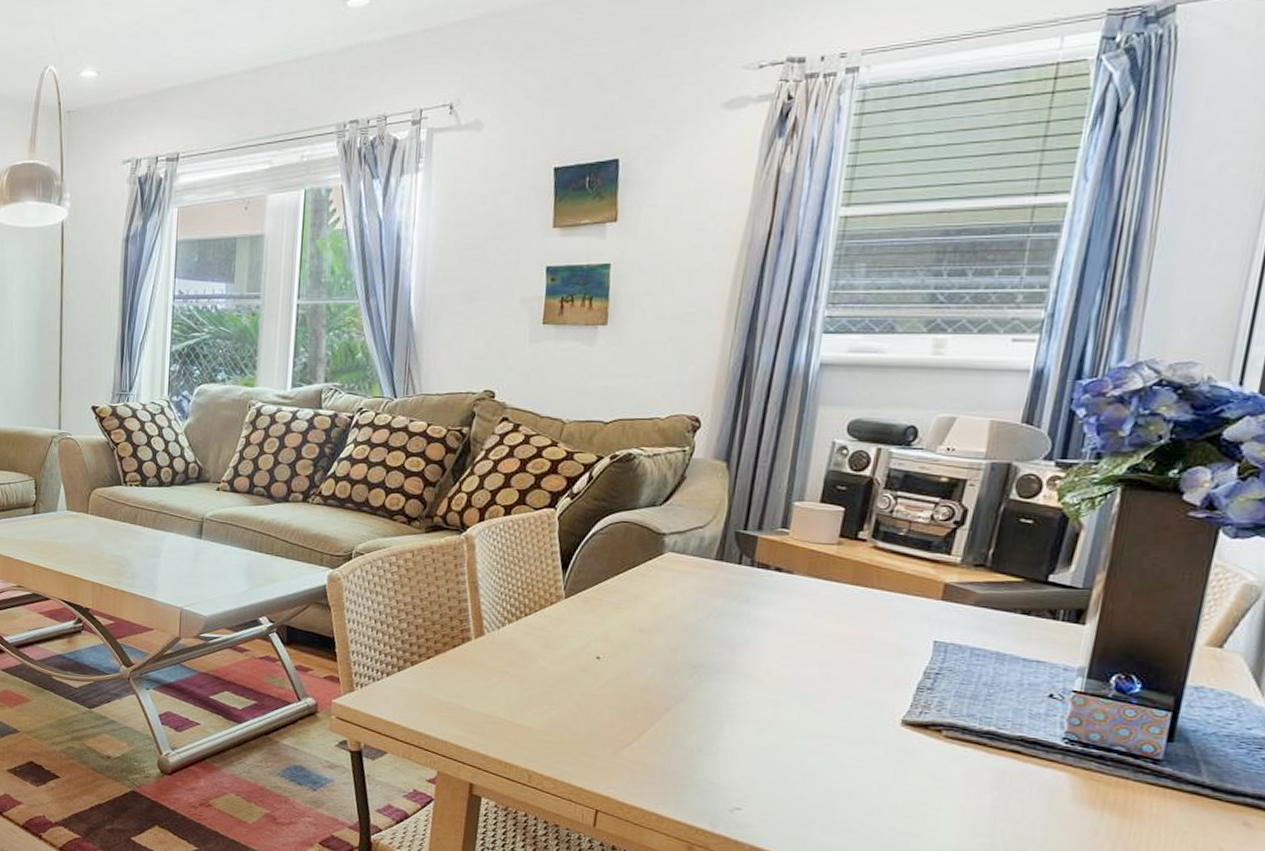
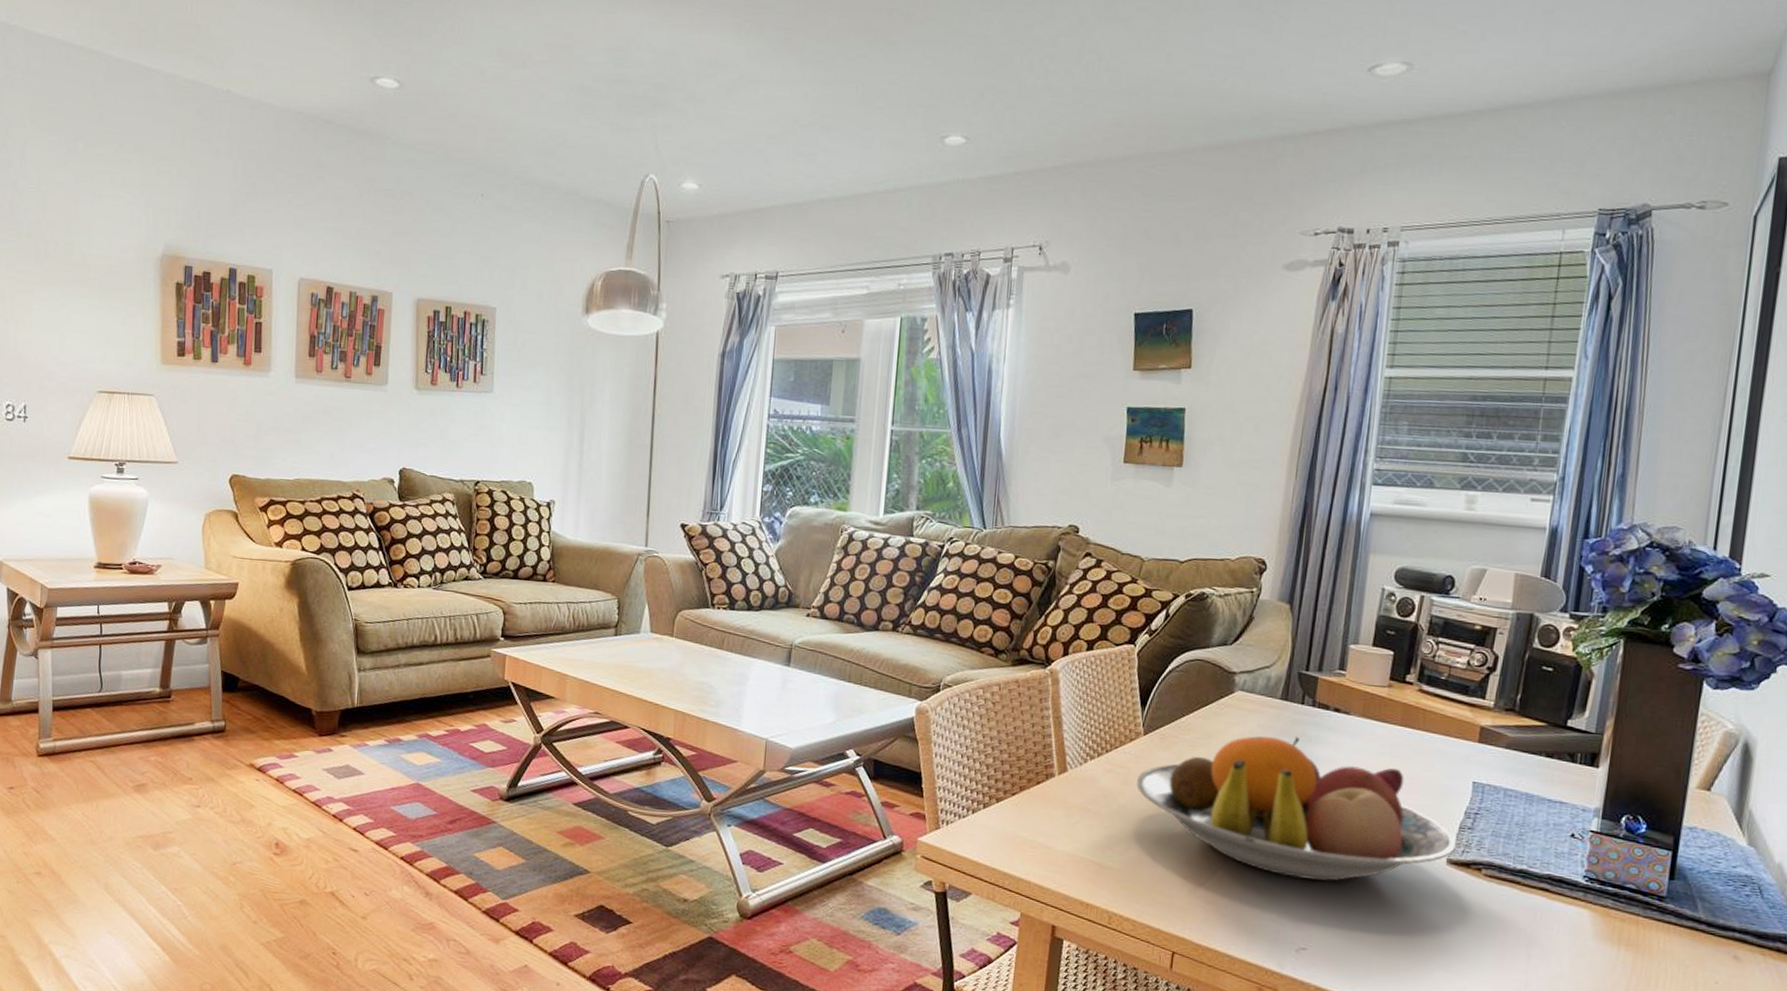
fruit bowl: none [558,596,913,742] -> present [1137,736,1456,881]

